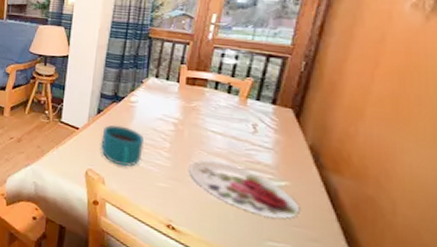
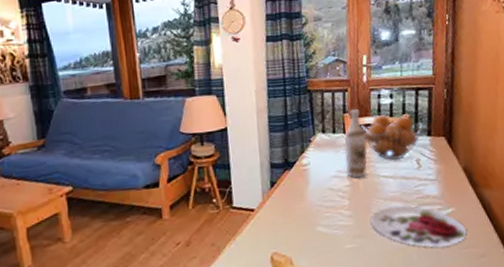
cup: present [100,125,144,167] -> none [280,194,326,239]
wine bottle: none [173,61,200,127] -> present [344,108,367,178]
fruit basket: none [197,73,267,120] -> present [361,115,423,161]

